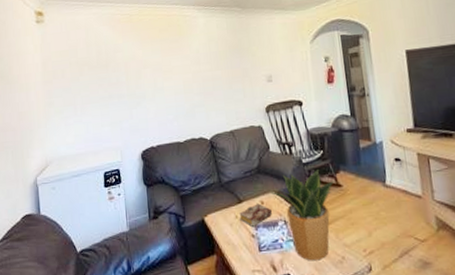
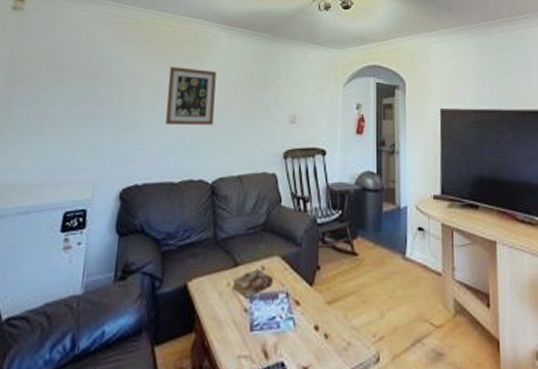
wall art: none [161,47,203,97] -> present [166,66,216,126]
potted plant: present [271,170,335,261] -> none [275,233,350,346]

